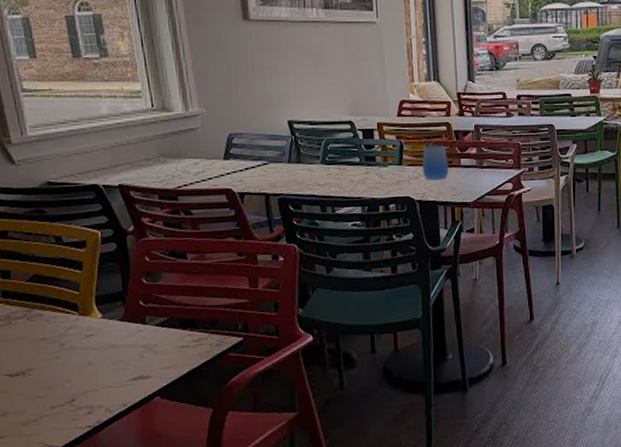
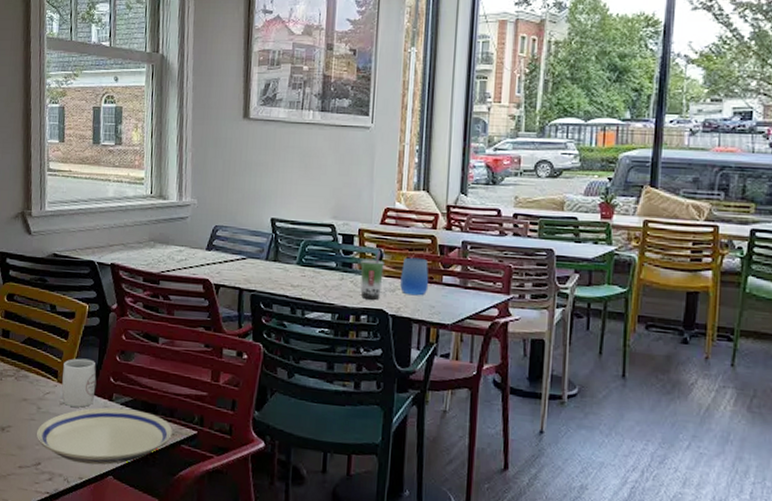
plate: none [65,328,217,391] -> present [37,407,172,465]
mug: none [82,286,126,337] -> present [62,358,97,407]
beverage cup: none [383,142,406,189] -> present [360,250,384,300]

